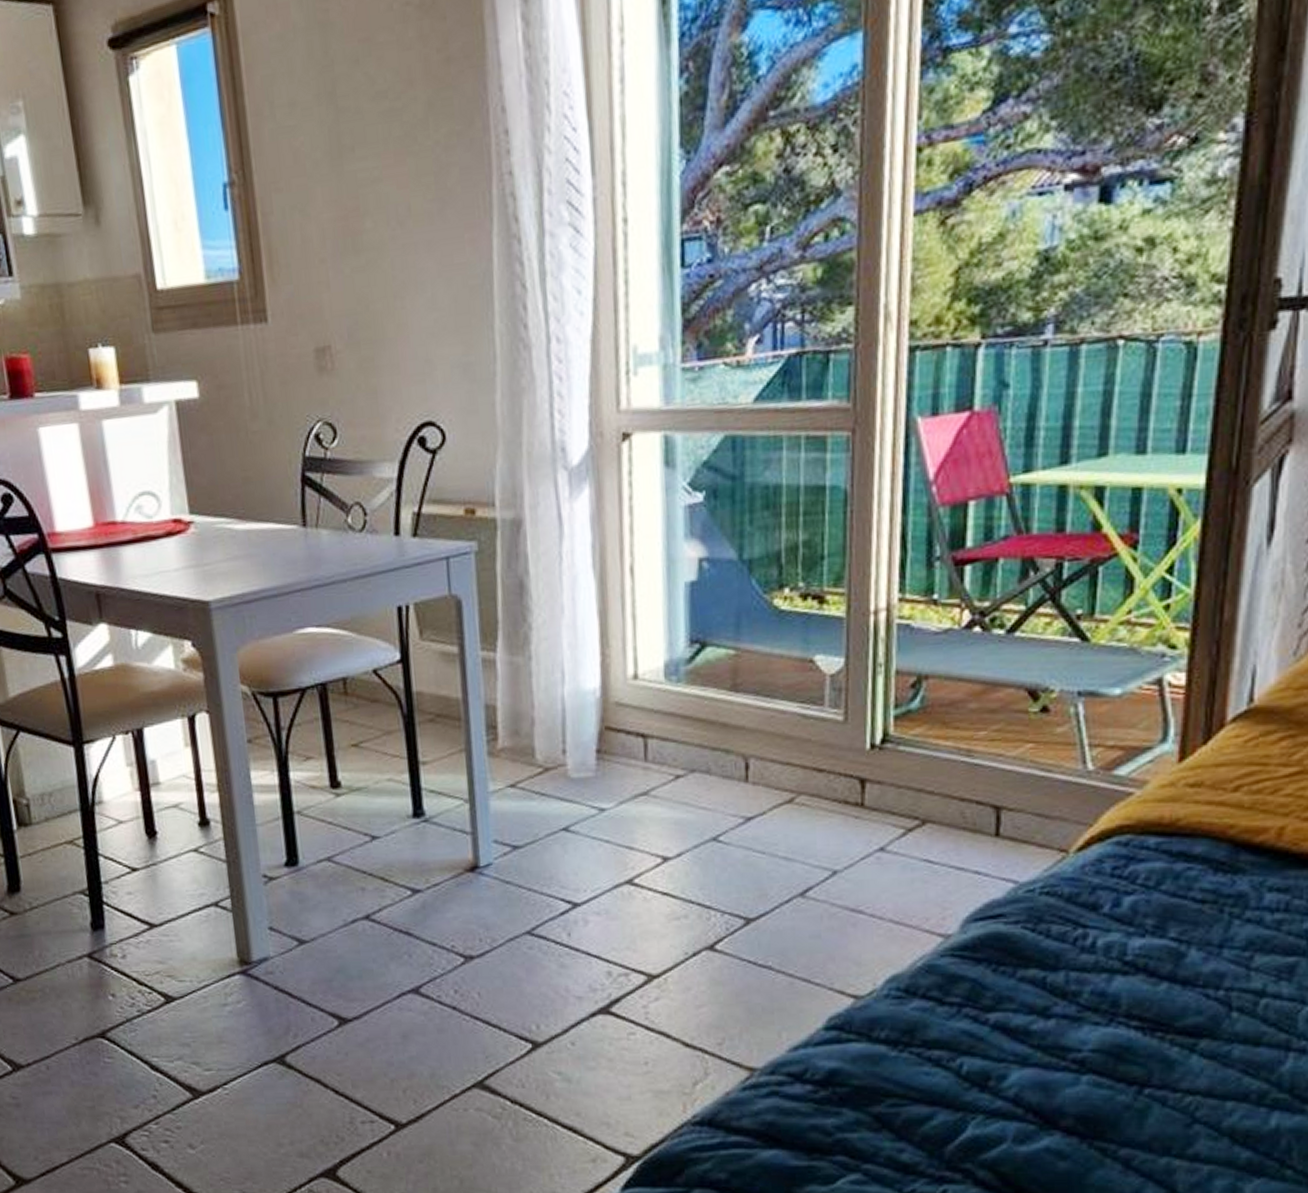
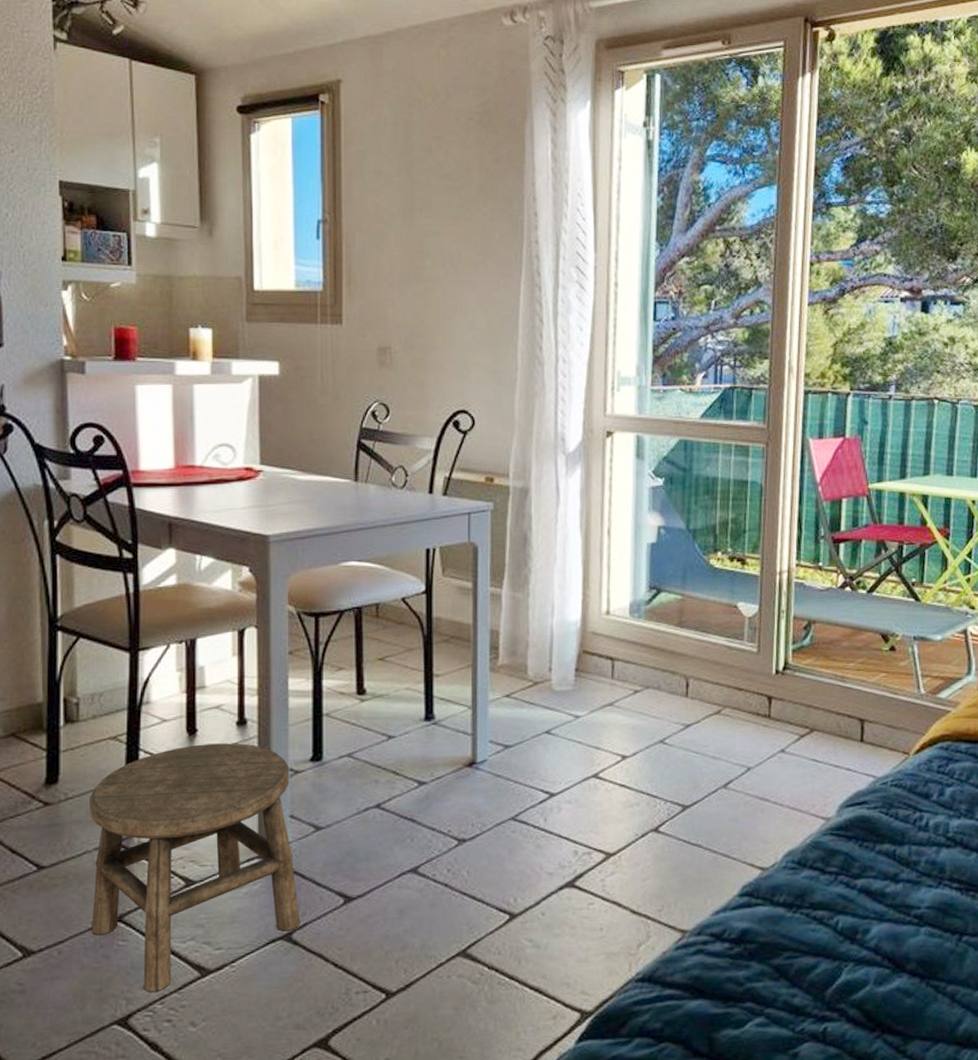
stool: none [54,846,293,1112] -> present [89,743,300,993]

